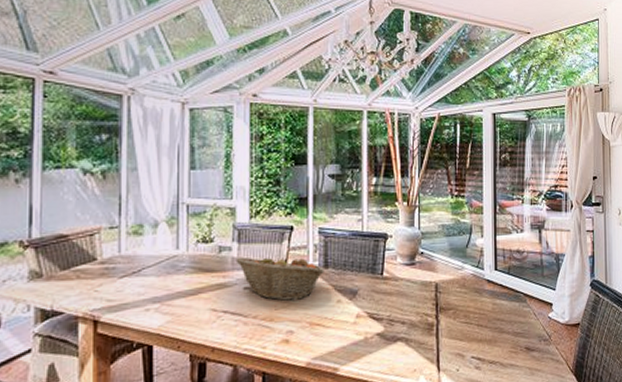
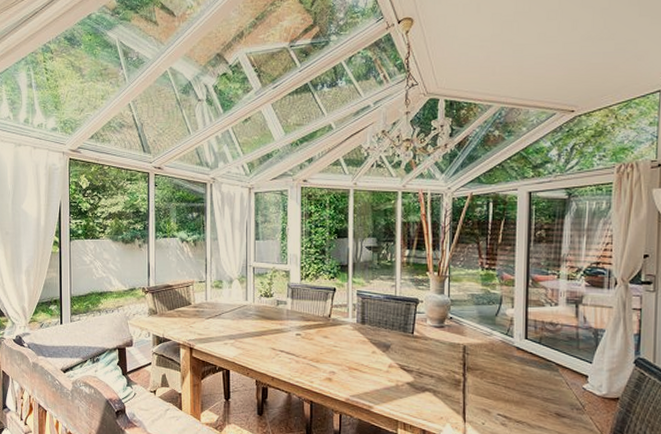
fruit basket: present [235,255,324,301] -> none [290,310,361,349]

